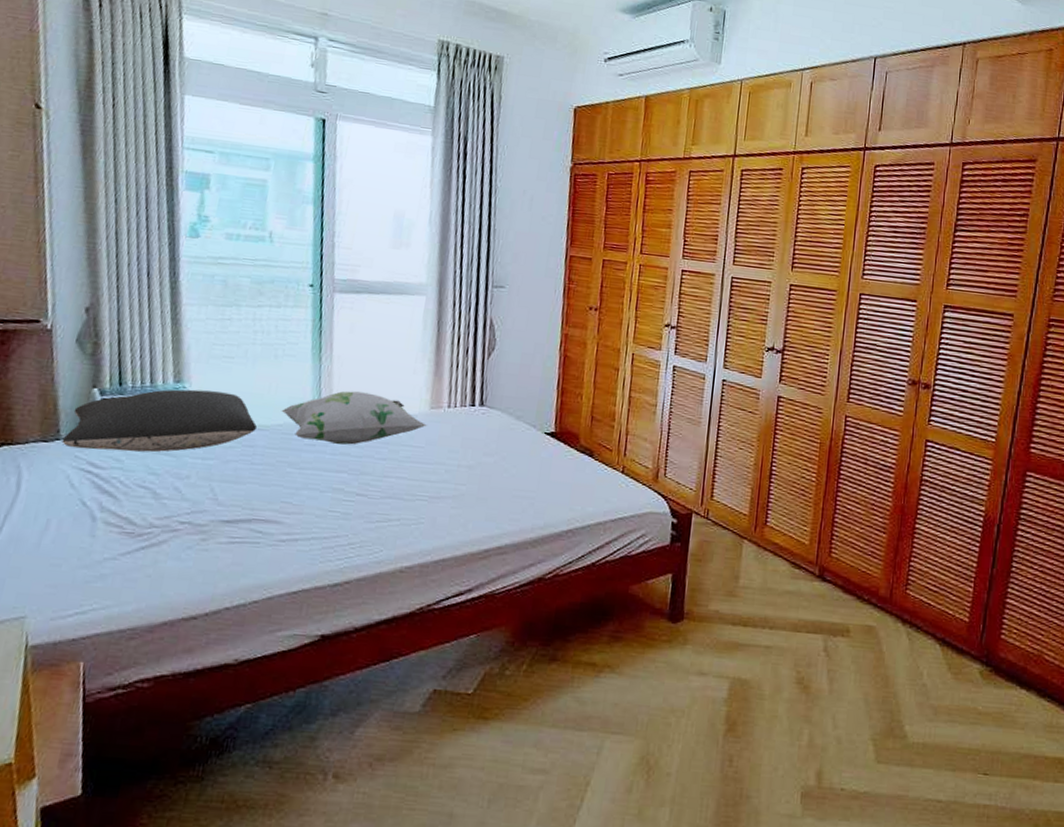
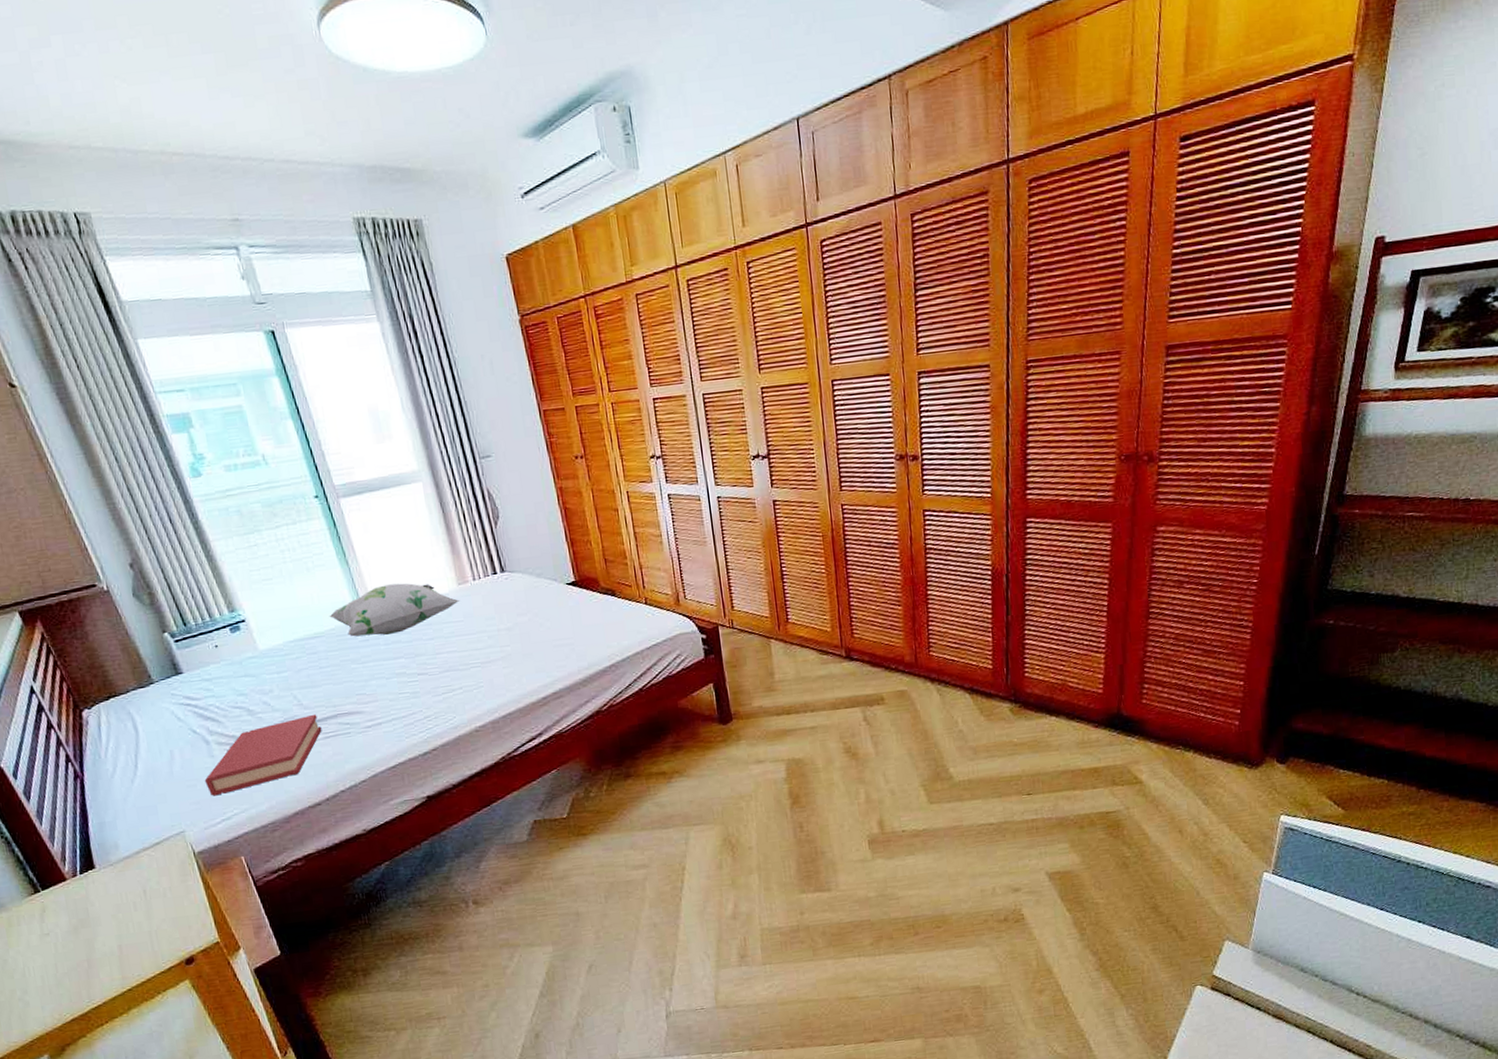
pillow: present [61,389,258,453] -> none [155,610,314,688]
hardback book: none [72,513,230,583] -> present [204,714,322,796]

